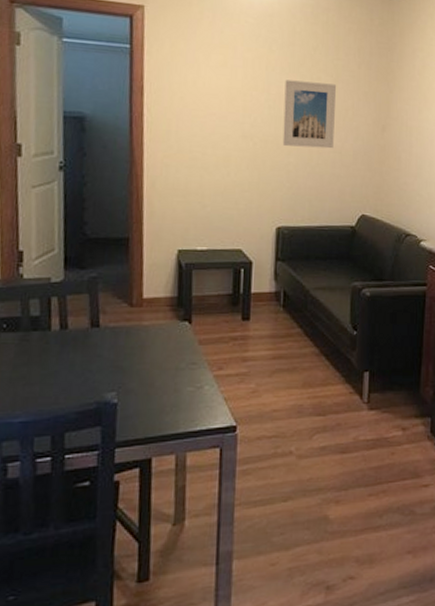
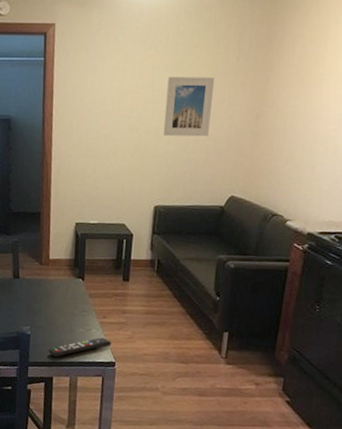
remote control: none [144,395,231,431] -> present [48,337,112,358]

